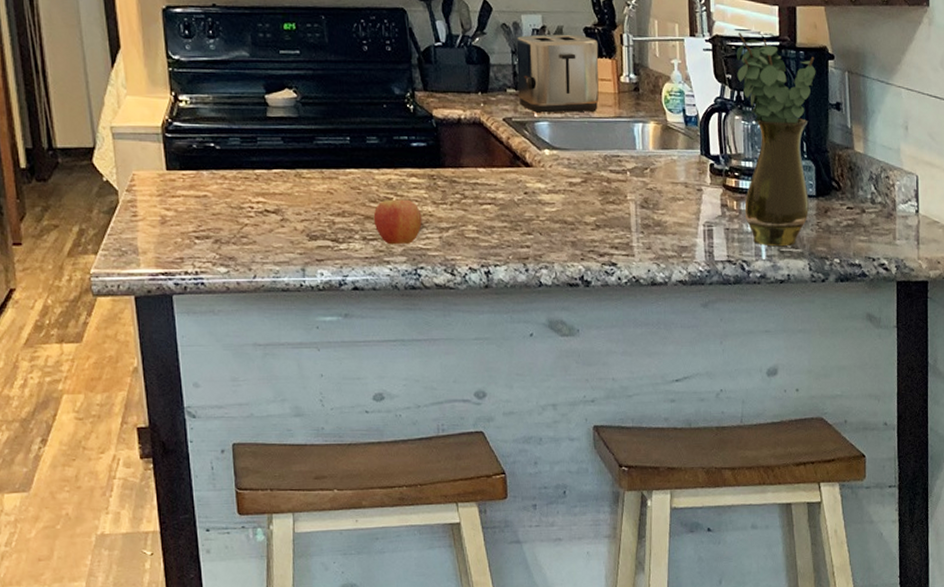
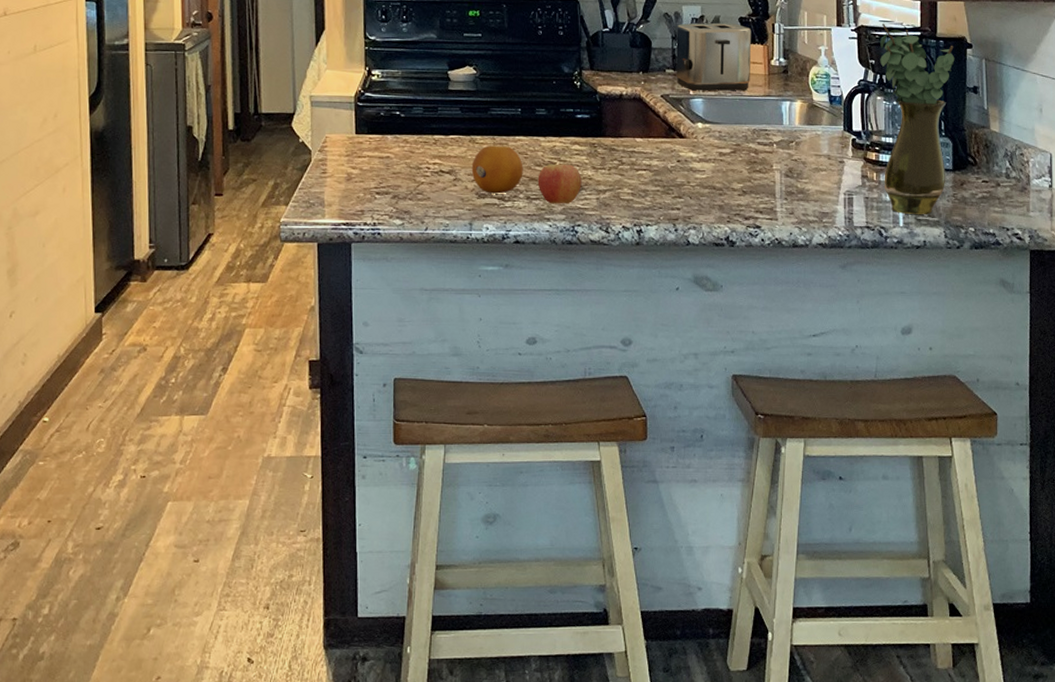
fruit: none [299,180,357,235] -> present [471,145,523,194]

